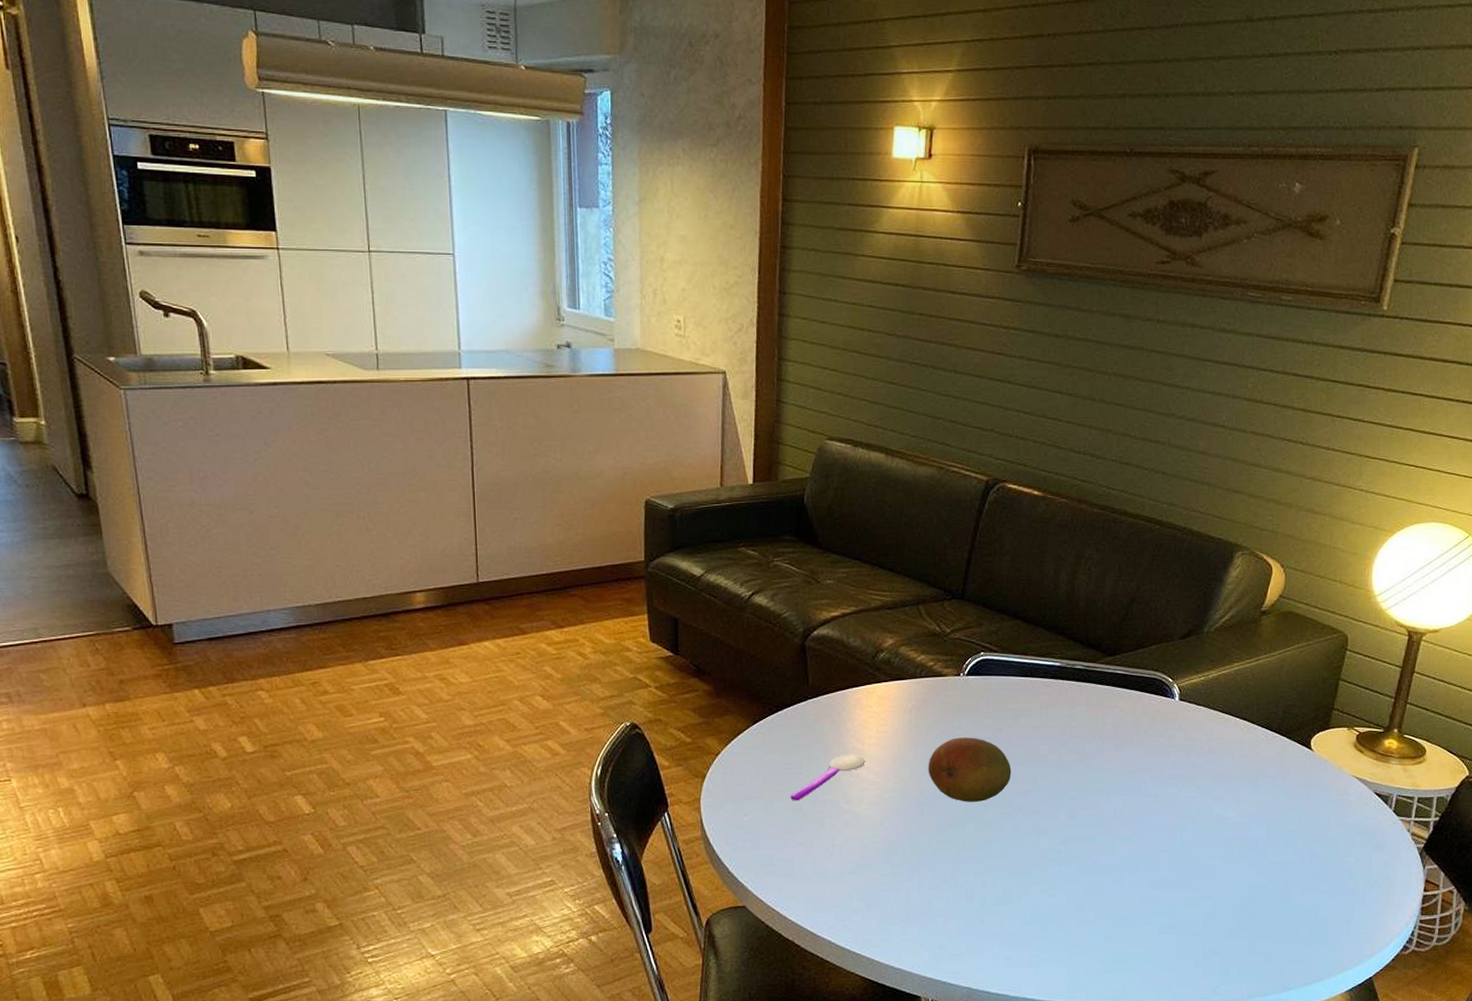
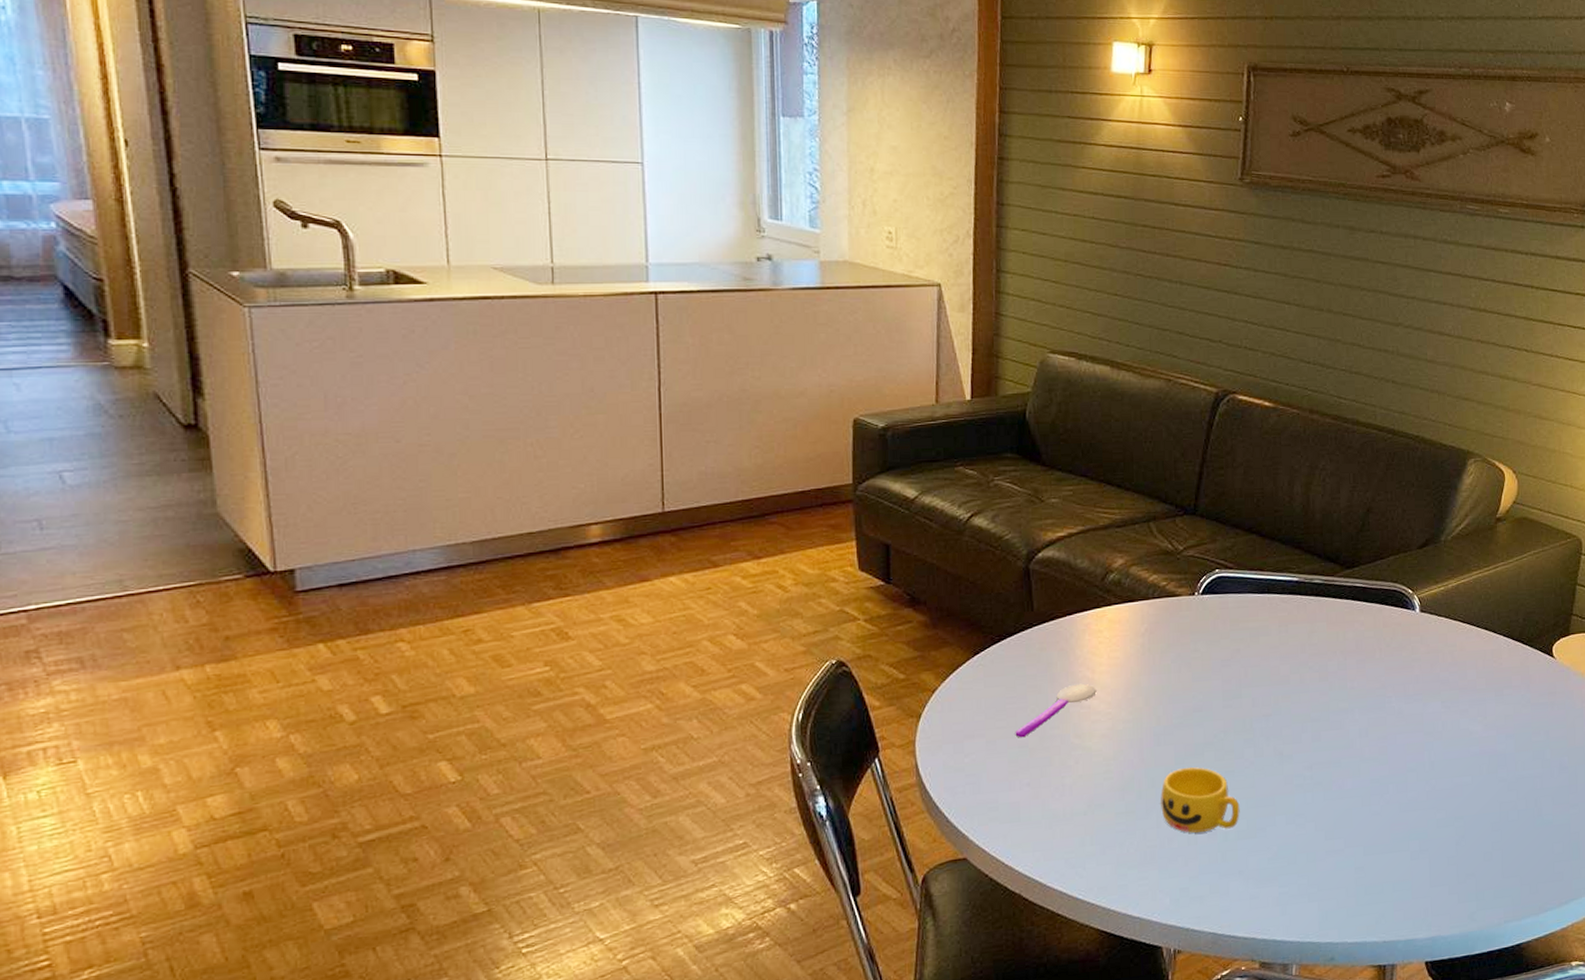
cup: none [923,836,997,897] -> present [1160,767,1240,833]
fruit: present [928,737,1012,802] -> none [1163,659,1252,730]

